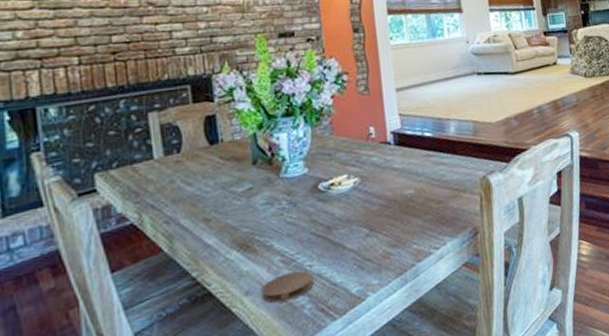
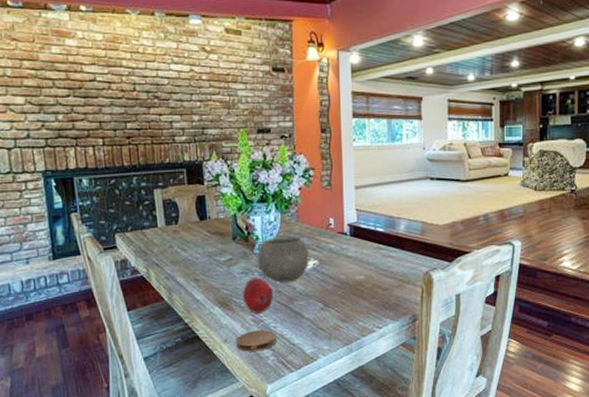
fruit: none [268,206,307,252] -> present [243,277,274,313]
bowl: none [284,152,349,209] -> present [257,236,309,282]

